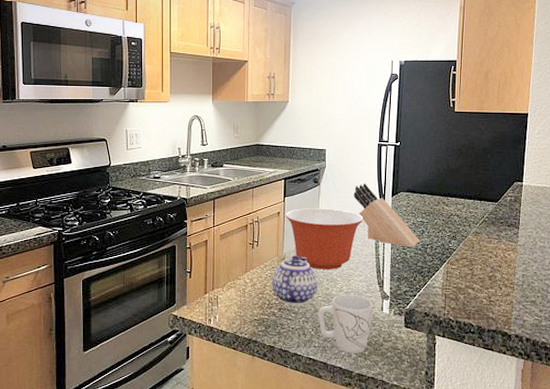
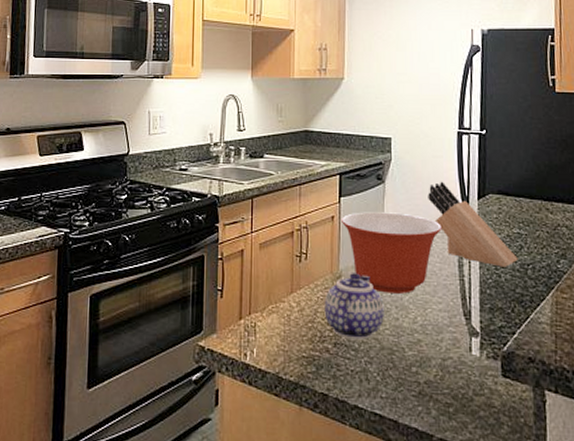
mug: present [318,295,373,353] -> none [385,328,458,410]

